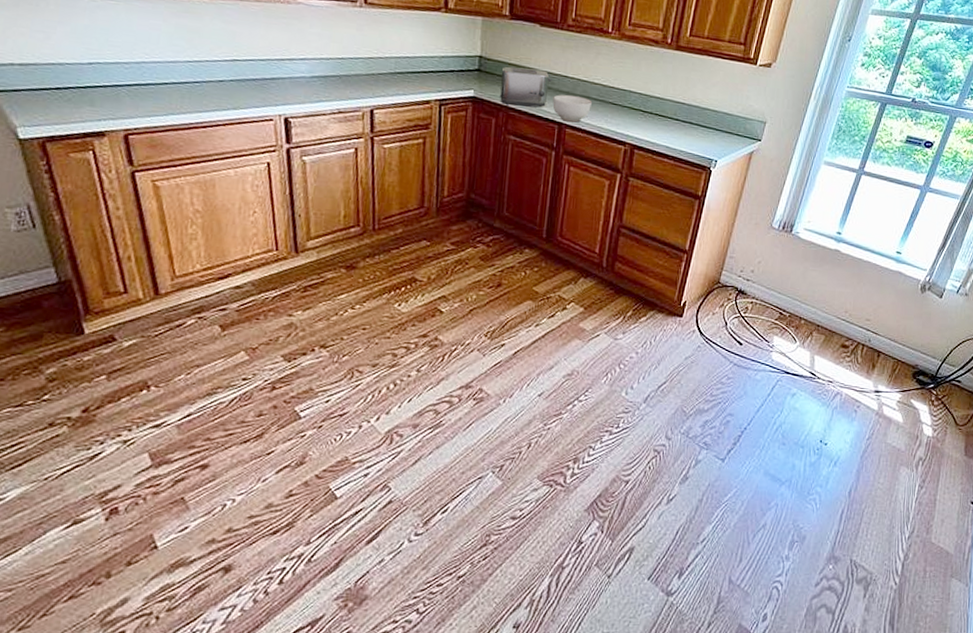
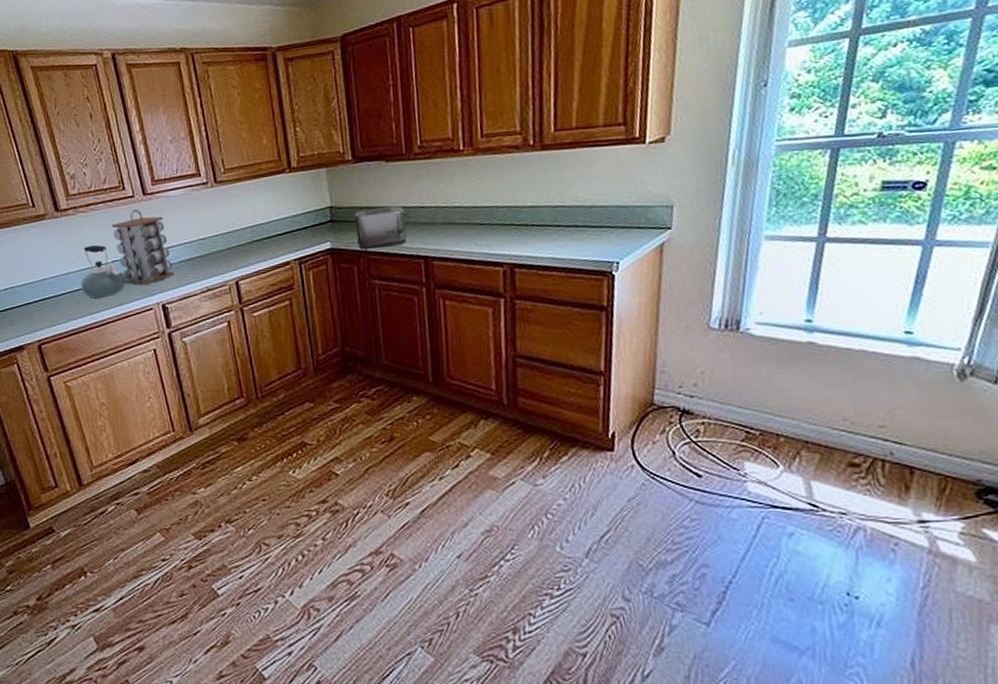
kettle: none [188,36,246,98] -> present [80,244,126,298]
spice rack: none [237,10,304,94] -> present [111,209,175,285]
bowl: present [552,94,593,123] -> none [413,224,457,254]

